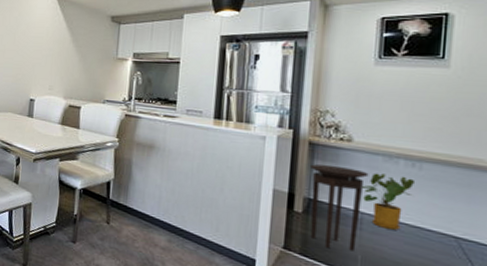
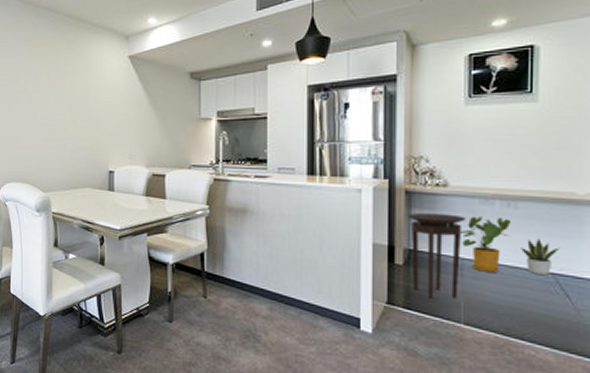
potted plant: none [424,201,464,239] -> present [521,238,559,276]

